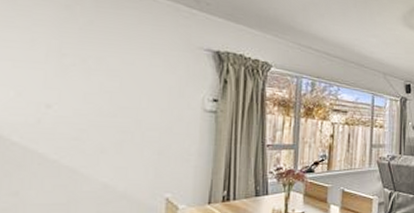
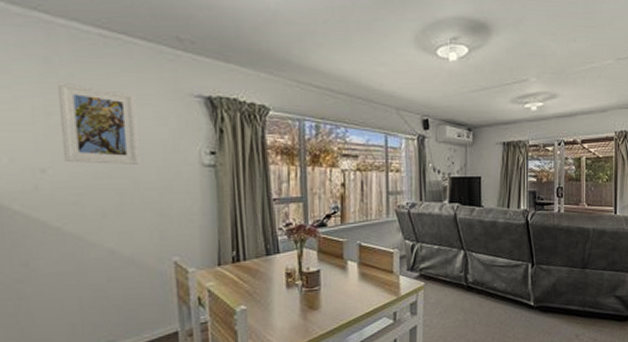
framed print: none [72,27,149,106] -> present [58,81,140,165]

